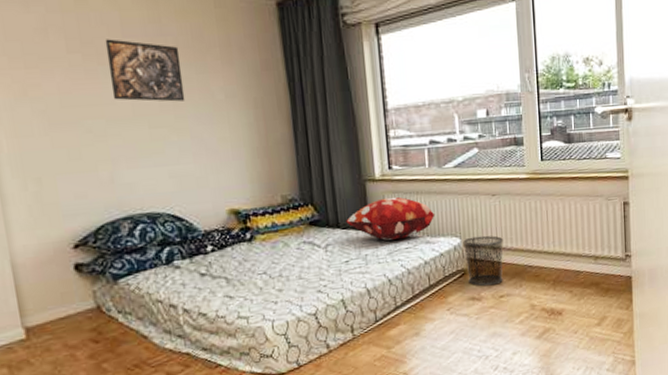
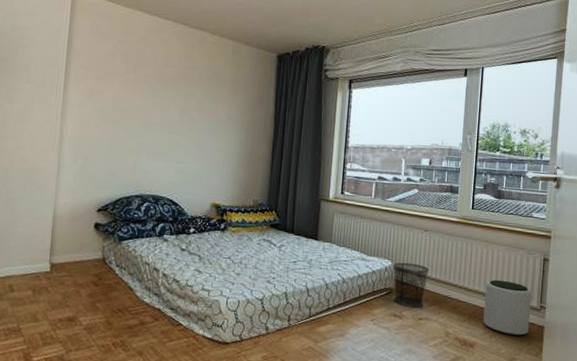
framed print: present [105,39,186,102] -> none [148,66,201,118]
decorative pillow: present [346,197,436,241] -> none [300,216,374,252]
plant pot: none [566,234,617,294] -> present [483,279,532,336]

